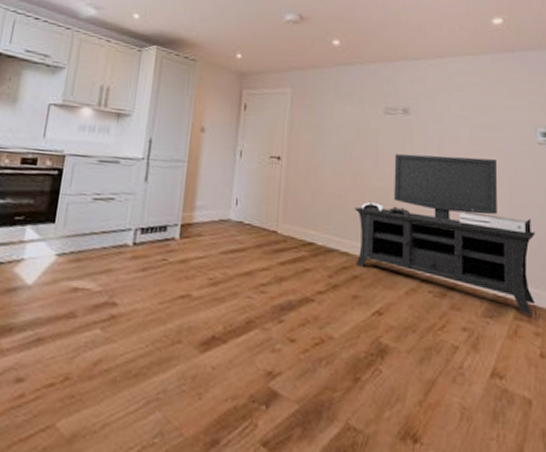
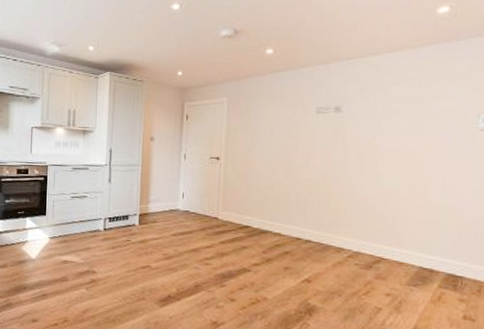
media console: present [354,154,535,316] -> none [286,147,468,285]

